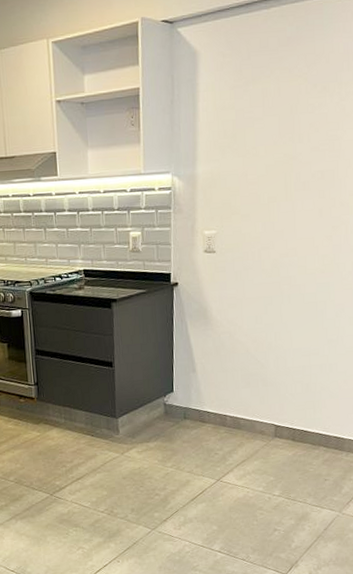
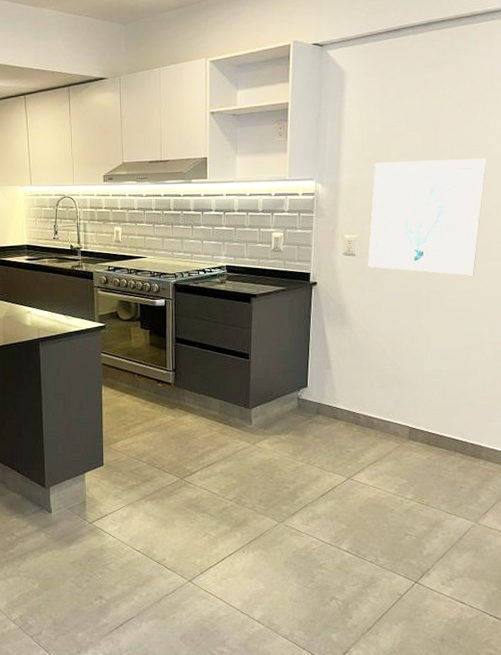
wall art: none [228,143,344,268] -> present [368,158,487,276]

